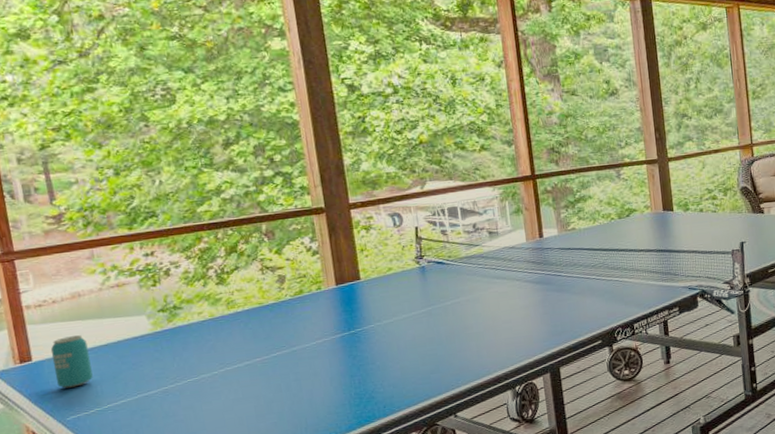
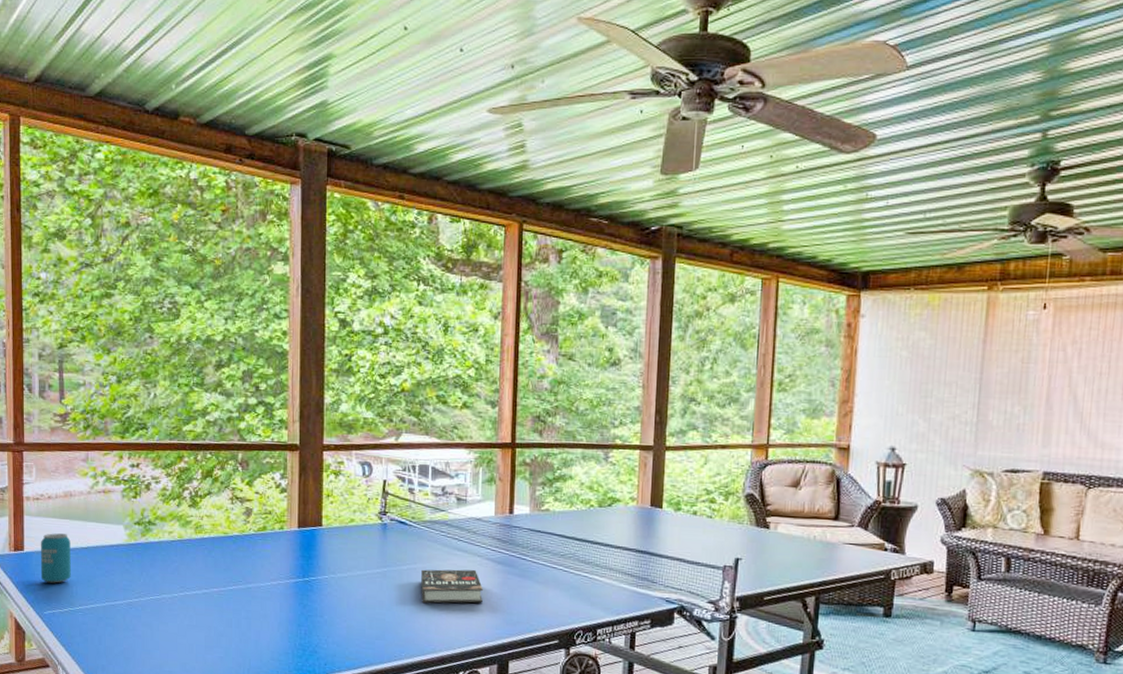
book: none [465,292,527,332] -> present [421,569,483,603]

